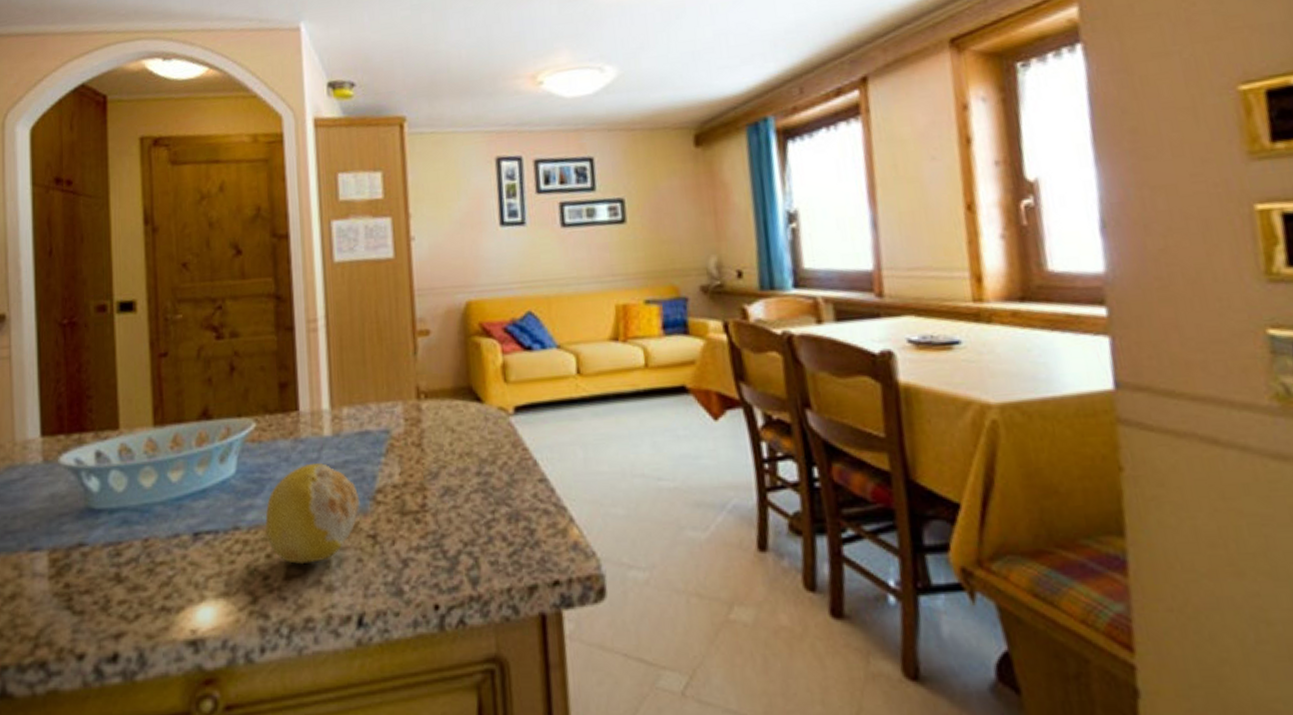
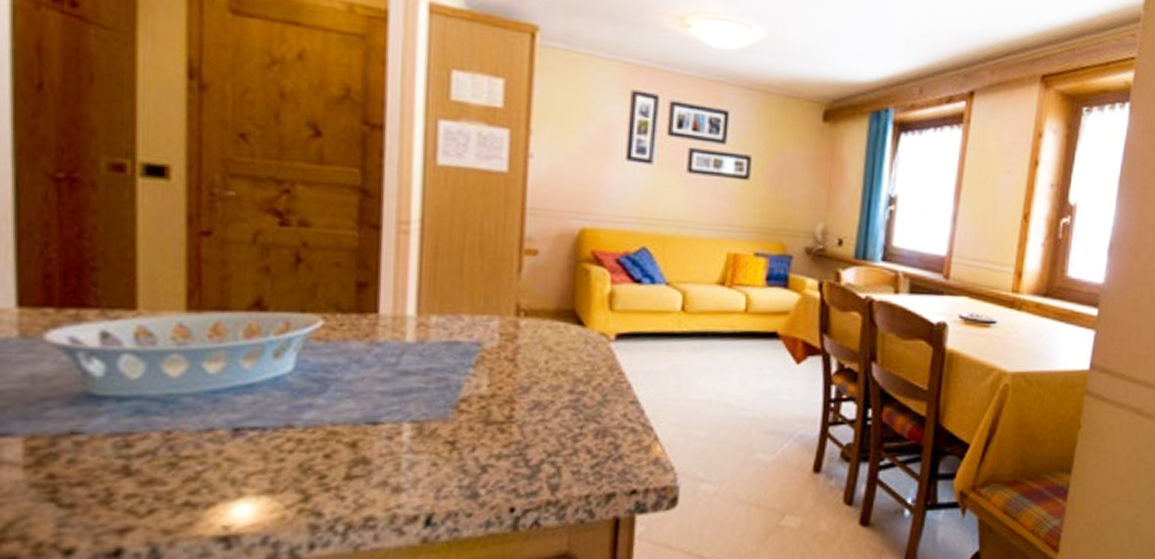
fruit: present [264,462,360,565] -> none [325,367,441,466]

